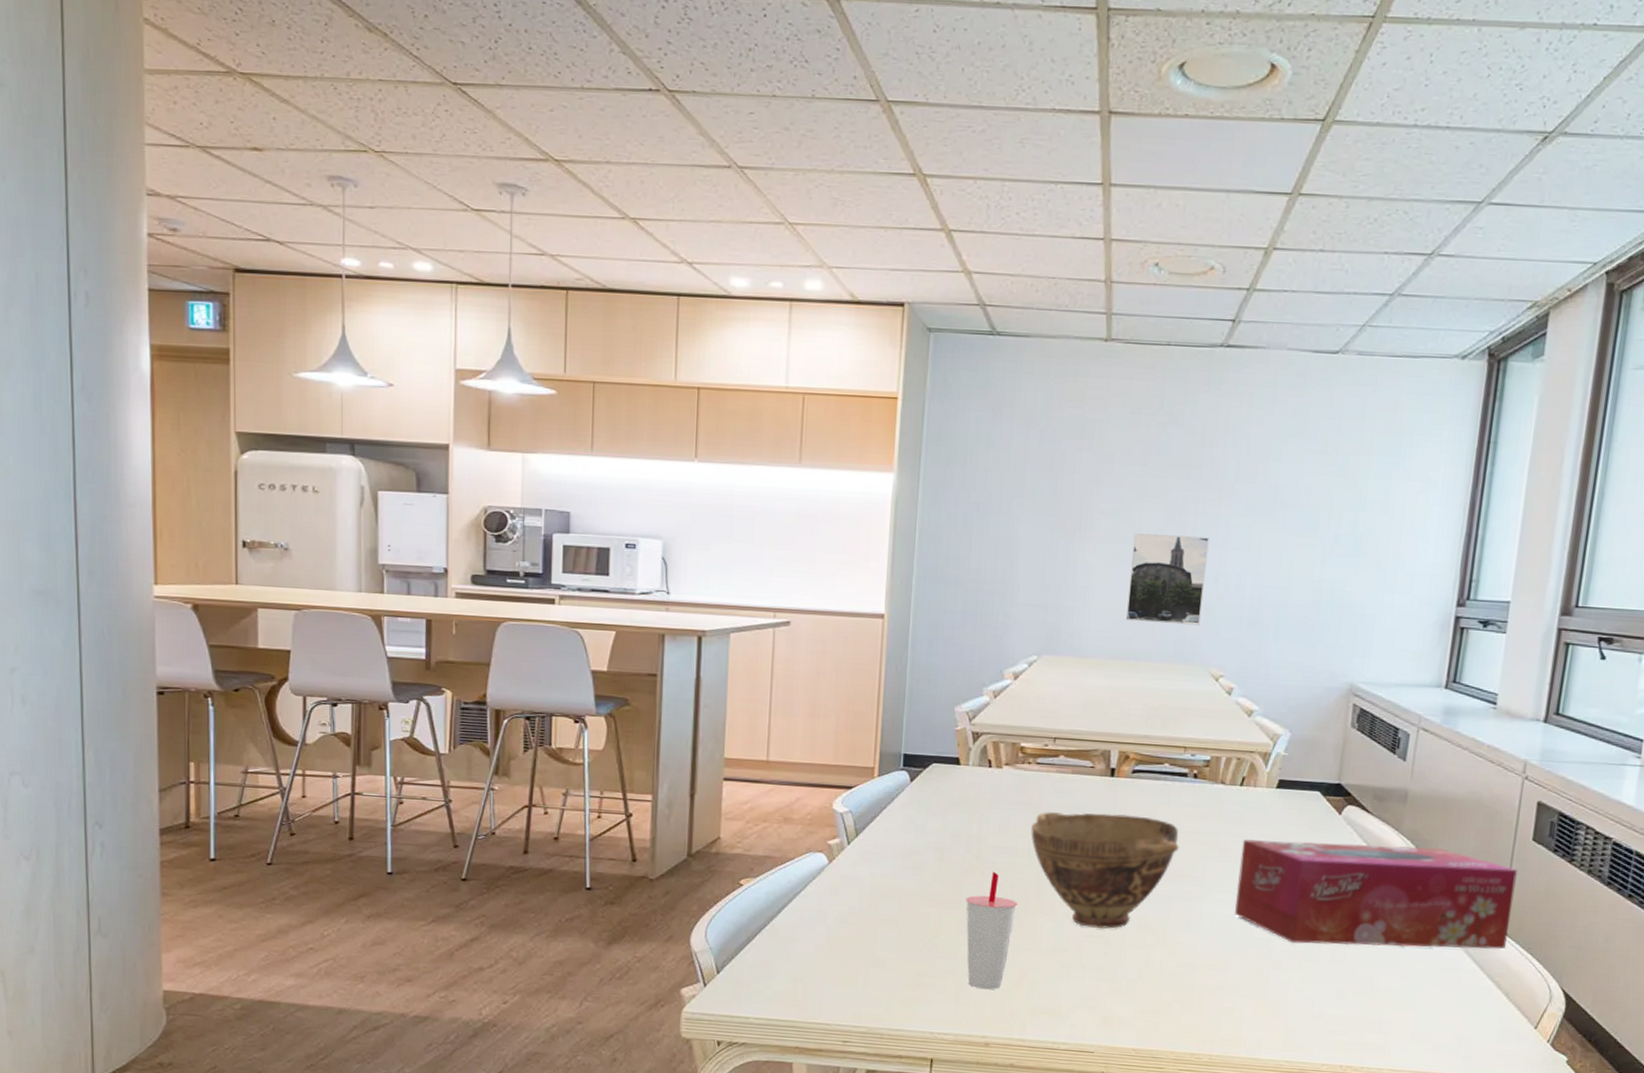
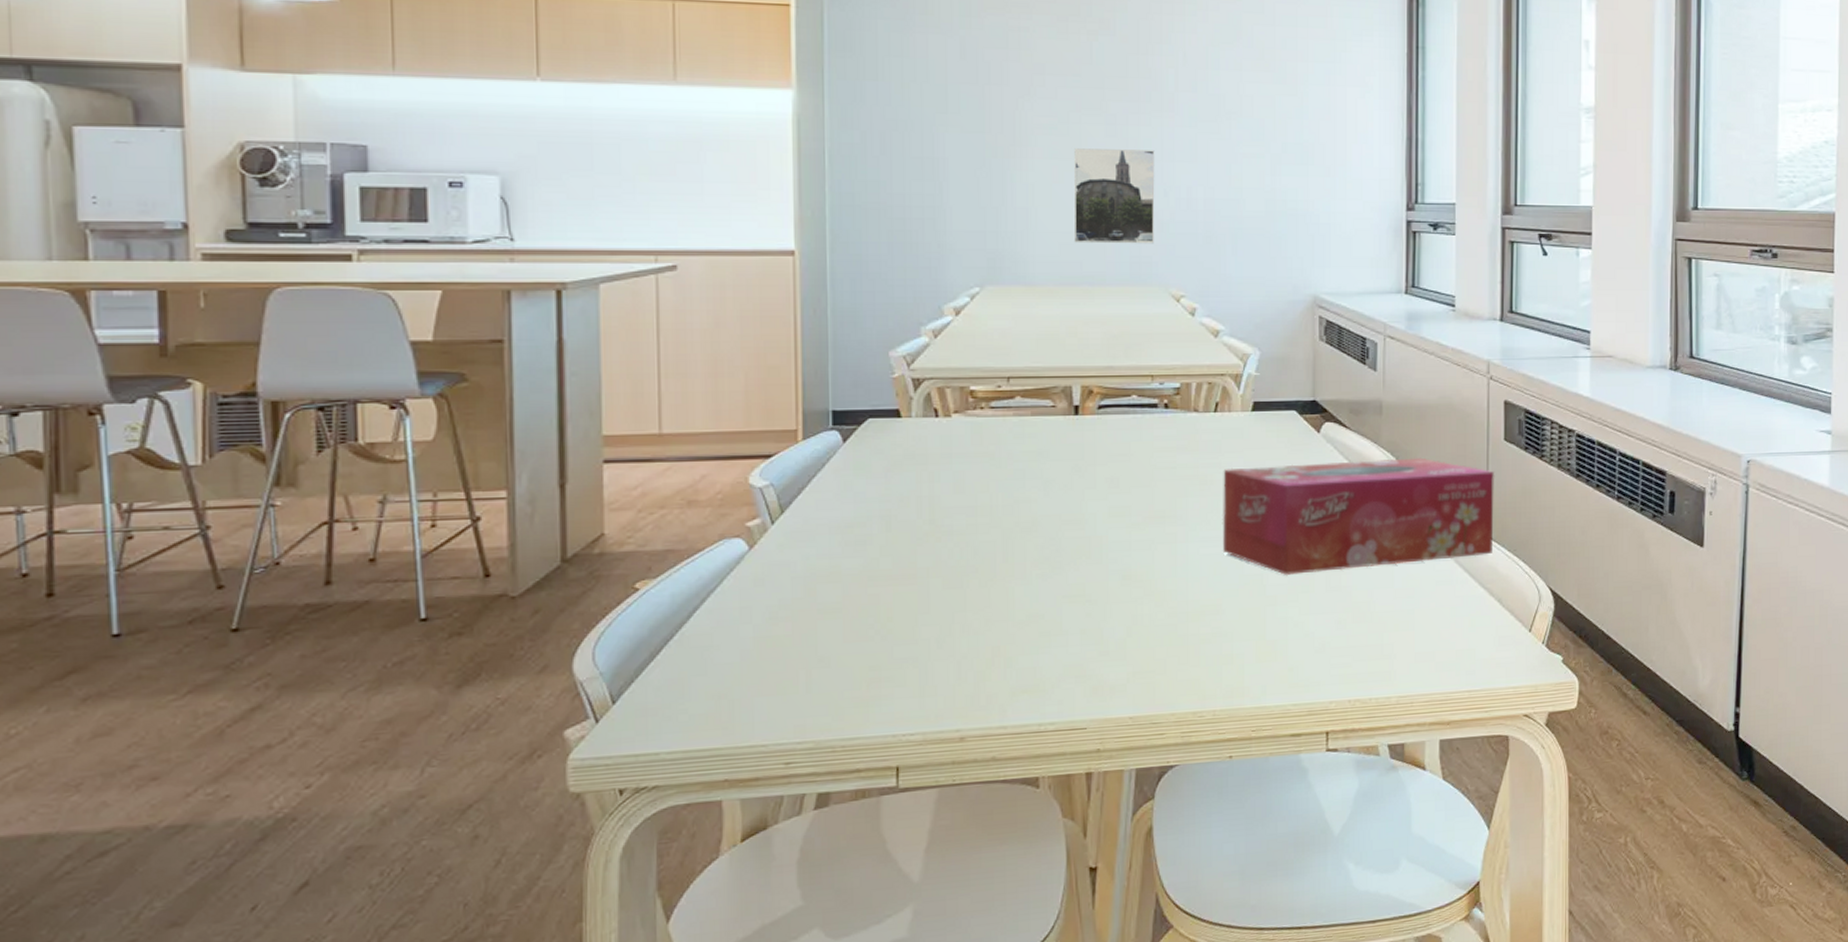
cup: present [966,871,1018,990] -> none [922,536,983,675]
bowl: present [1031,812,1179,929] -> none [991,455,1157,587]

